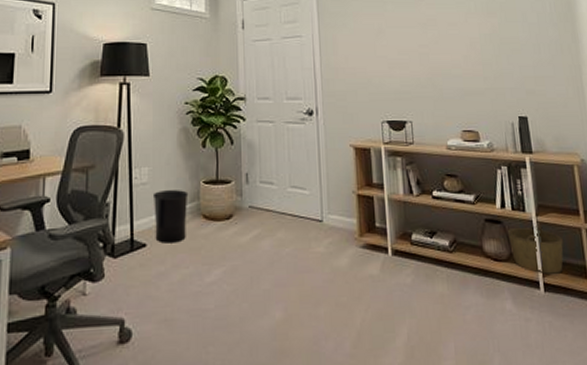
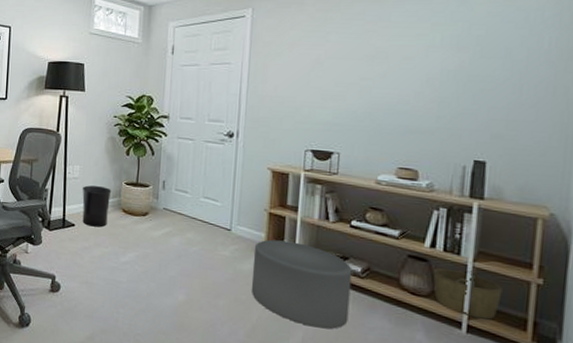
pouf: none [347,223,446,319] -> present [251,239,352,329]

